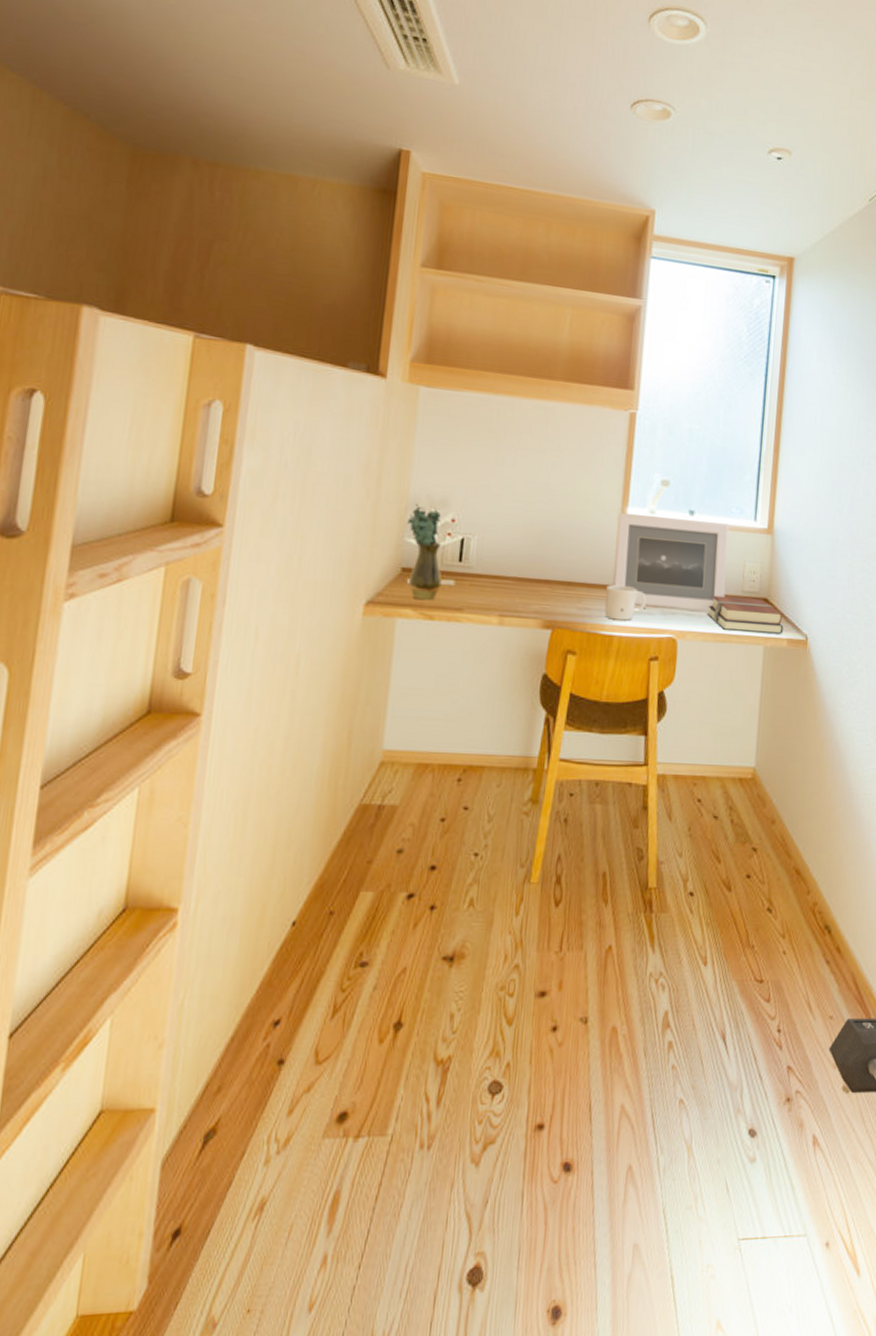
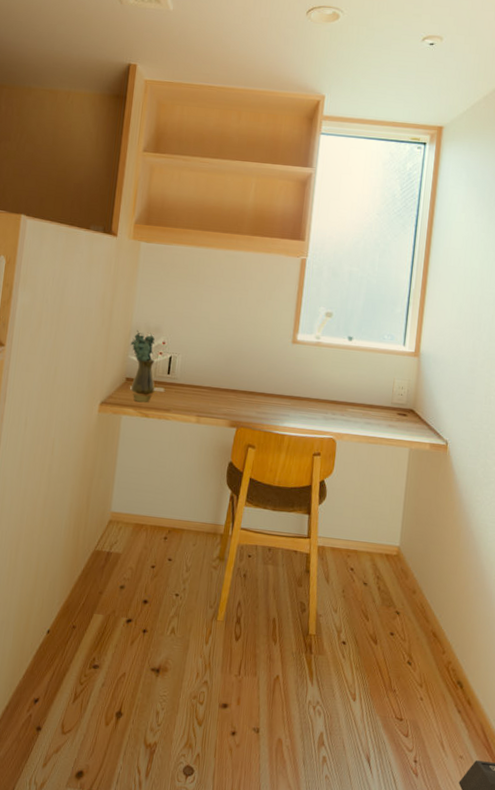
mug: present [604,584,647,621] -> none [278,394,312,424]
picture frame: present [612,512,729,612] -> none [285,337,382,419]
books: present [706,595,784,634] -> none [361,405,427,439]

